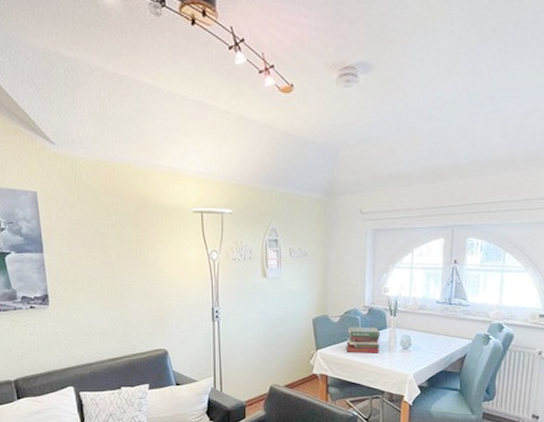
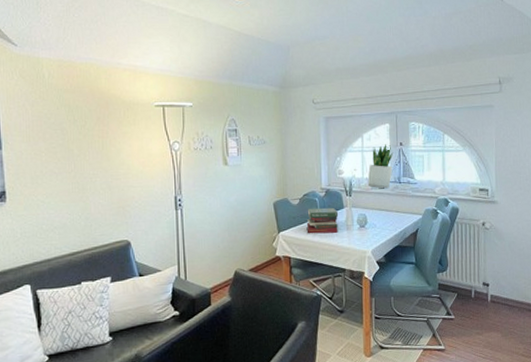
planter: none [414,261,446,310] -> present [367,144,394,189]

